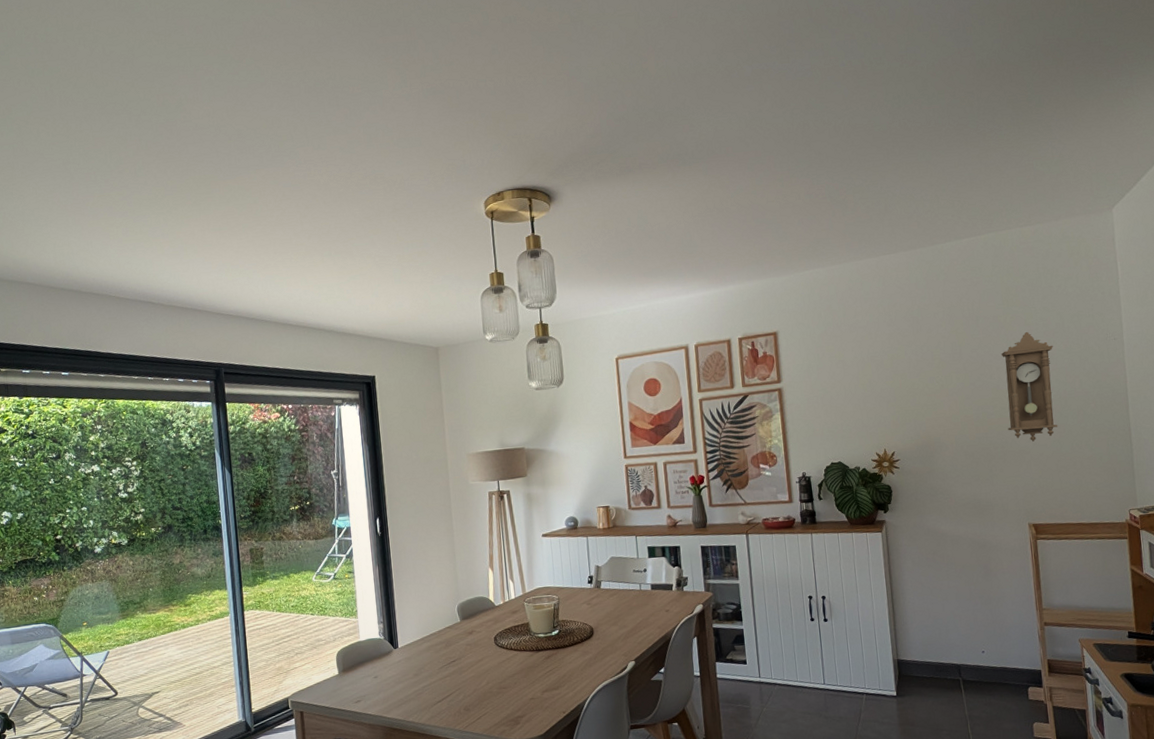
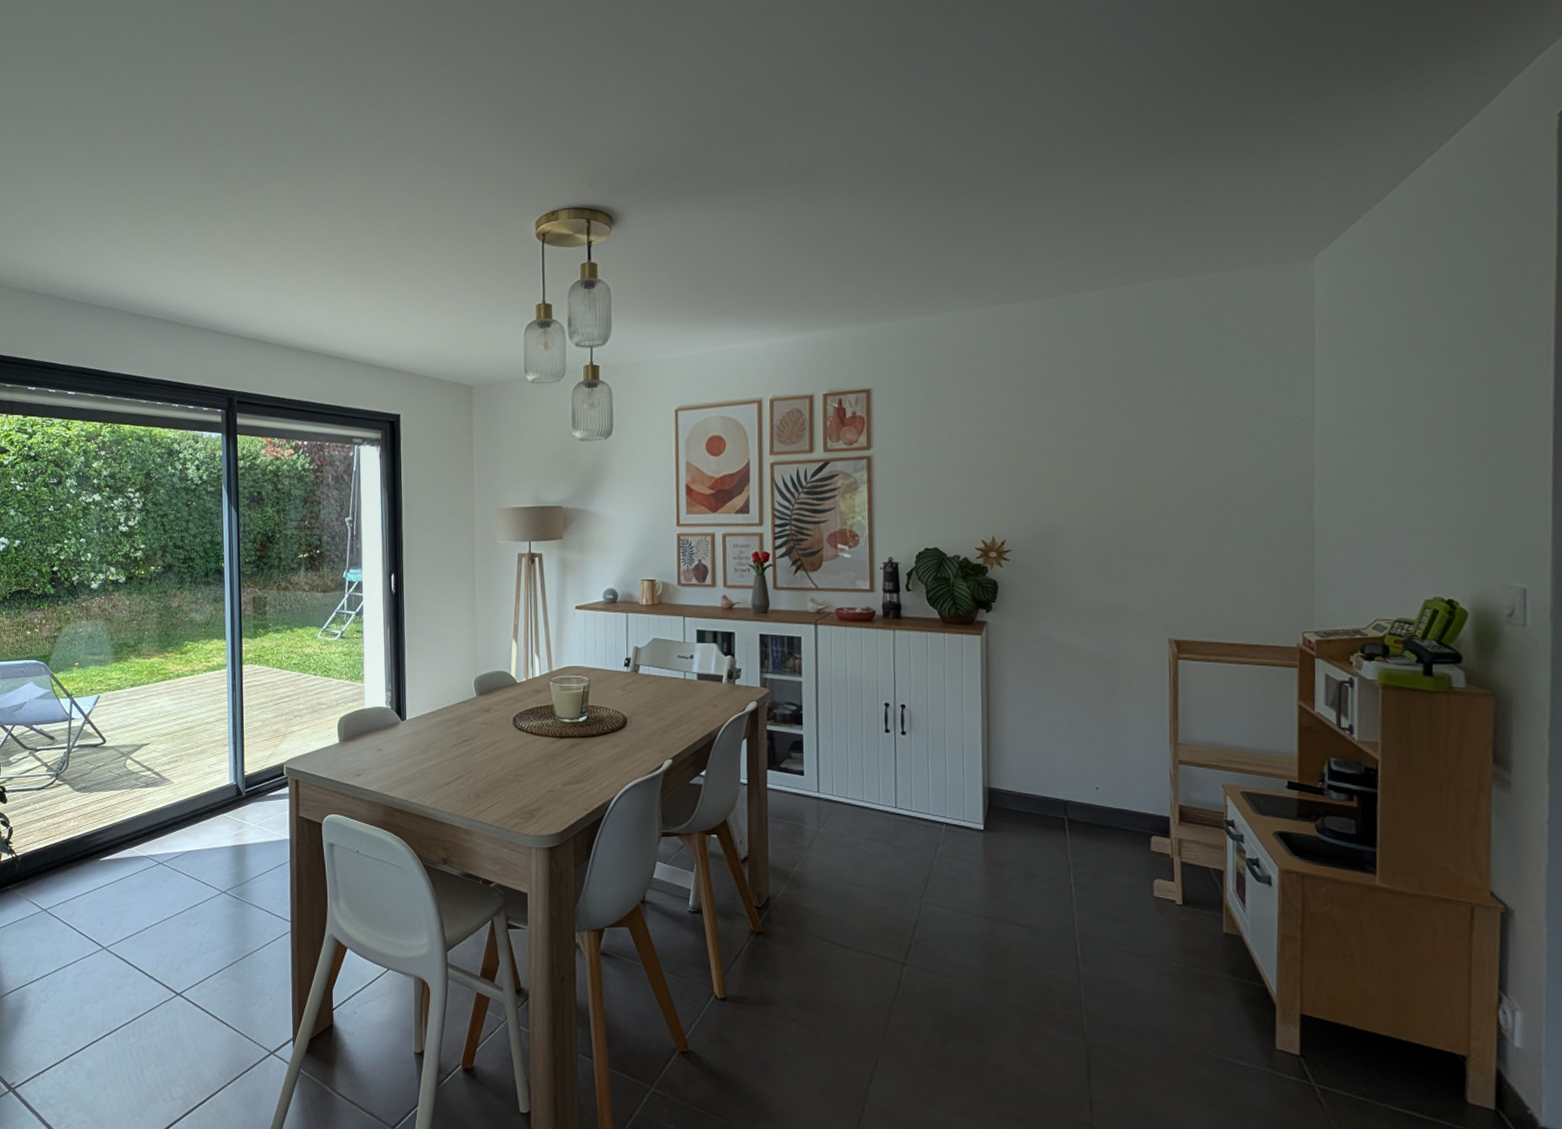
pendulum clock: present [1001,332,1058,442] -> none [1150,406,1221,540]

